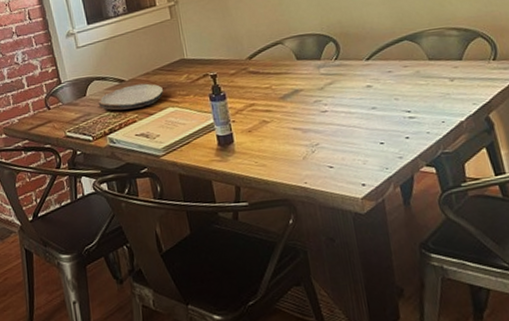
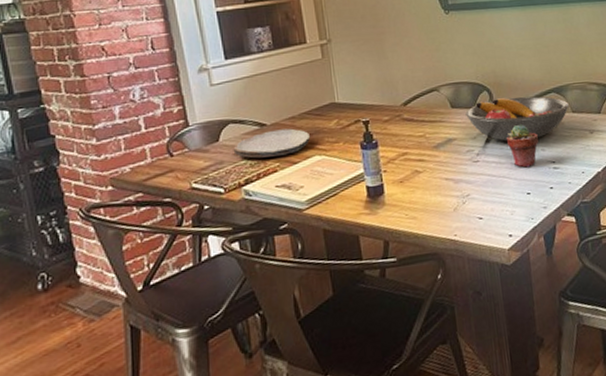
fruit bowl: none [311,45,425,92] -> present [465,96,569,142]
potted succulent: none [356,73,391,118] -> present [507,124,539,168]

